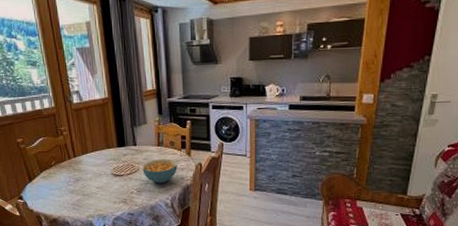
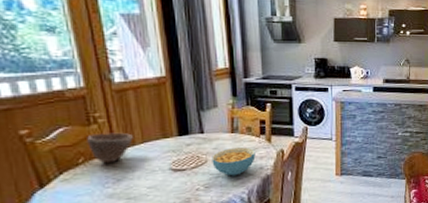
bowl: none [57,142,86,167] -> present [87,132,133,164]

